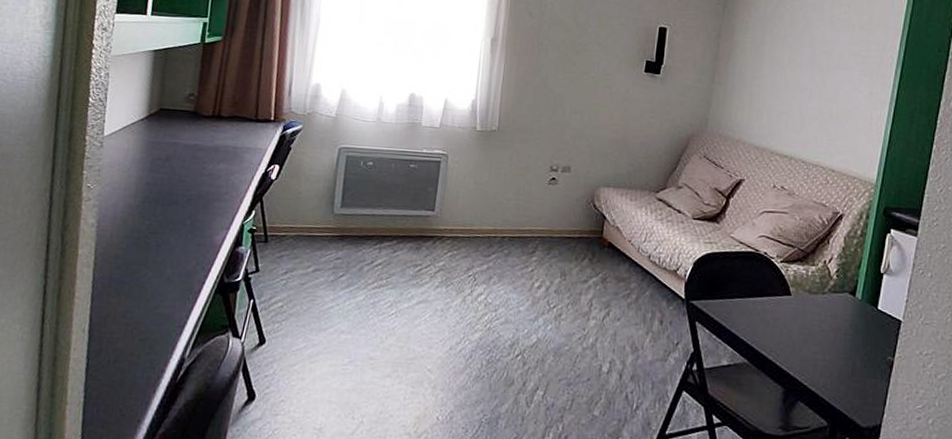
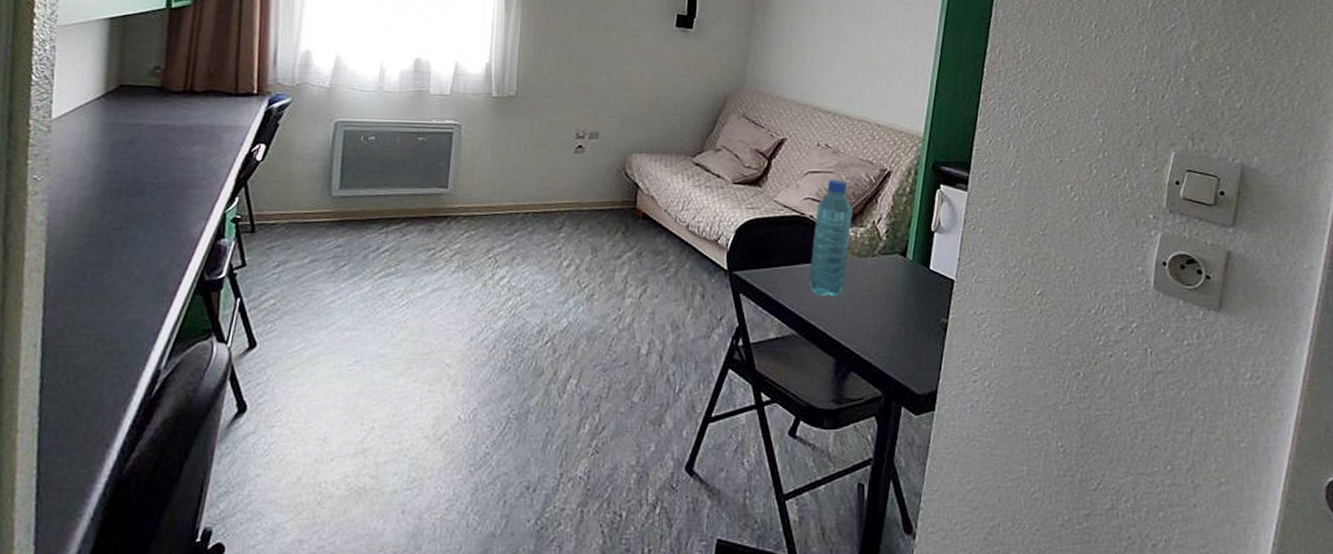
water bottle: none [761,219,805,330] -> present [809,179,852,297]

